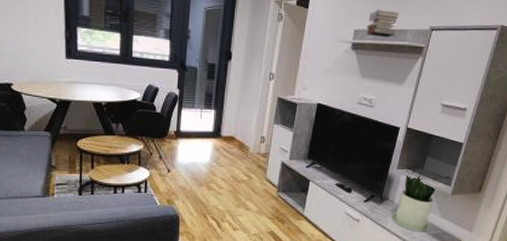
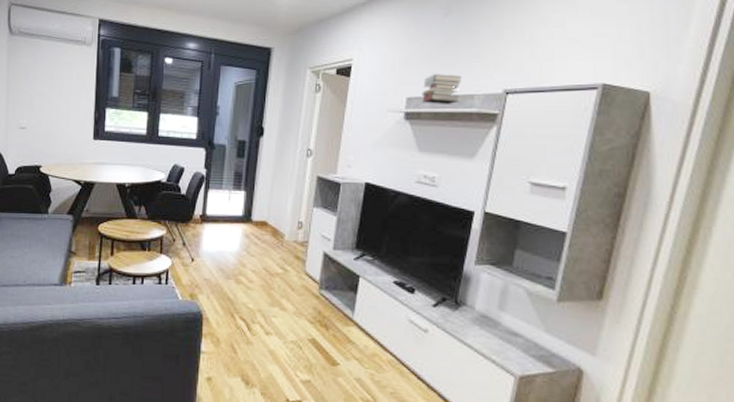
planter: present [391,169,439,231] -> none [471,266,536,351]

